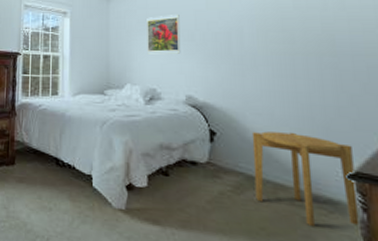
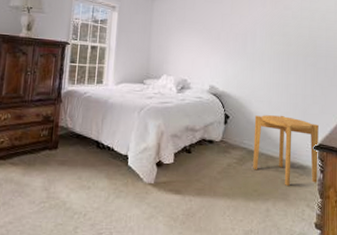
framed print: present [147,15,181,55] -> none [182,16,210,50]

